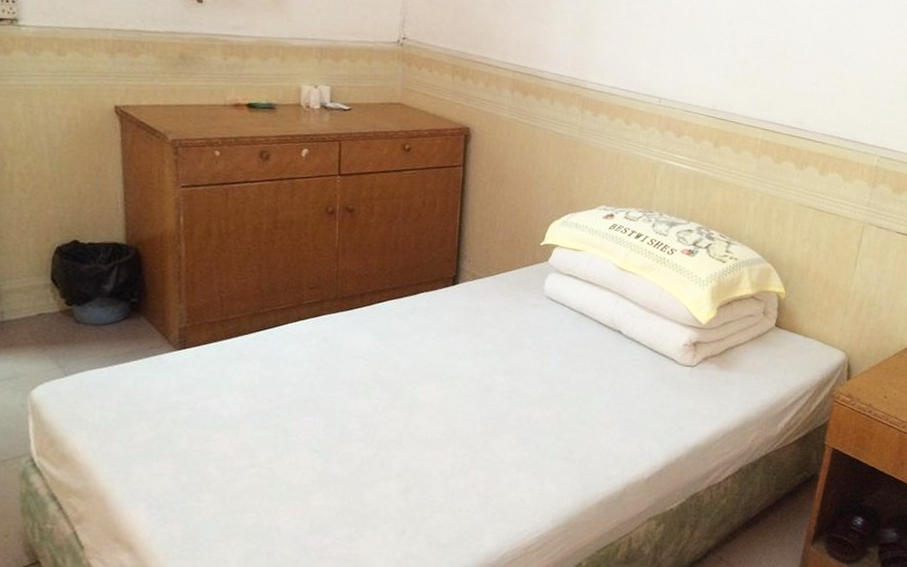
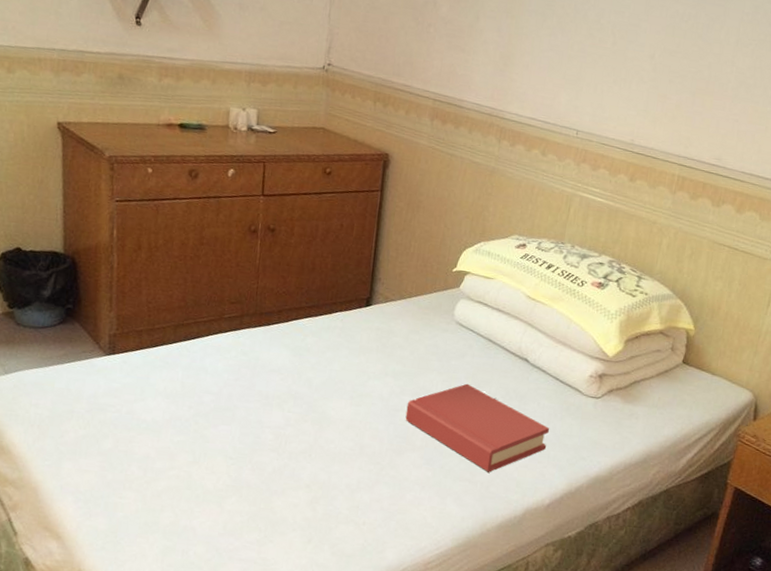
hardback book: none [498,359,647,449] -> present [405,383,550,473]

